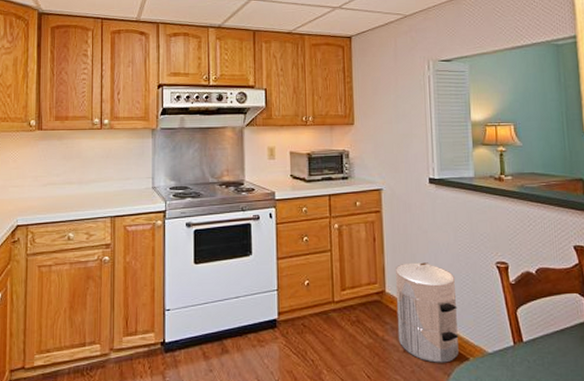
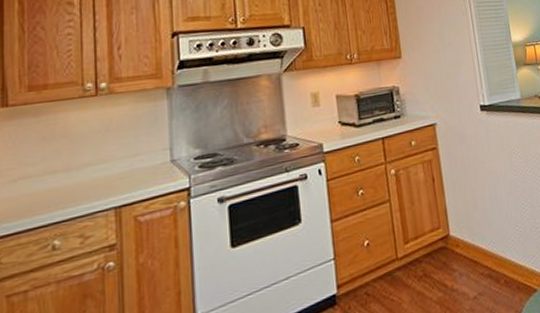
waste bin: present [395,262,459,363] -> none [456,195,527,304]

